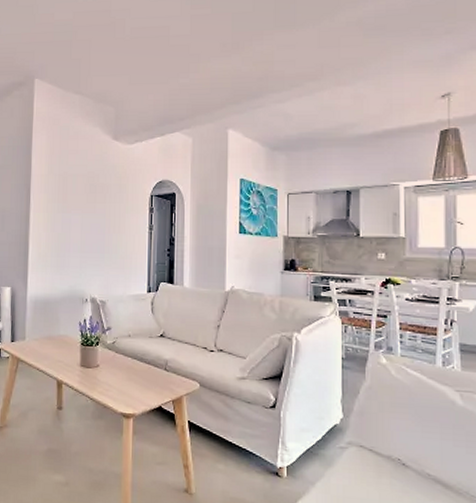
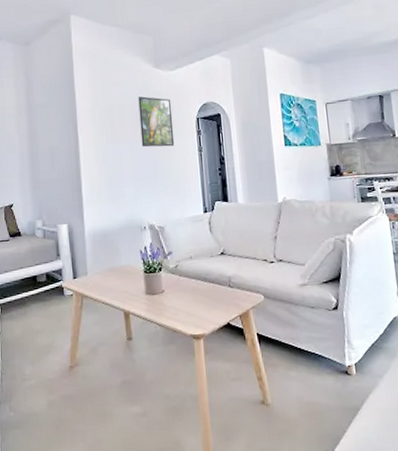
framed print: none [92,168,127,221] -> present [138,96,175,147]

